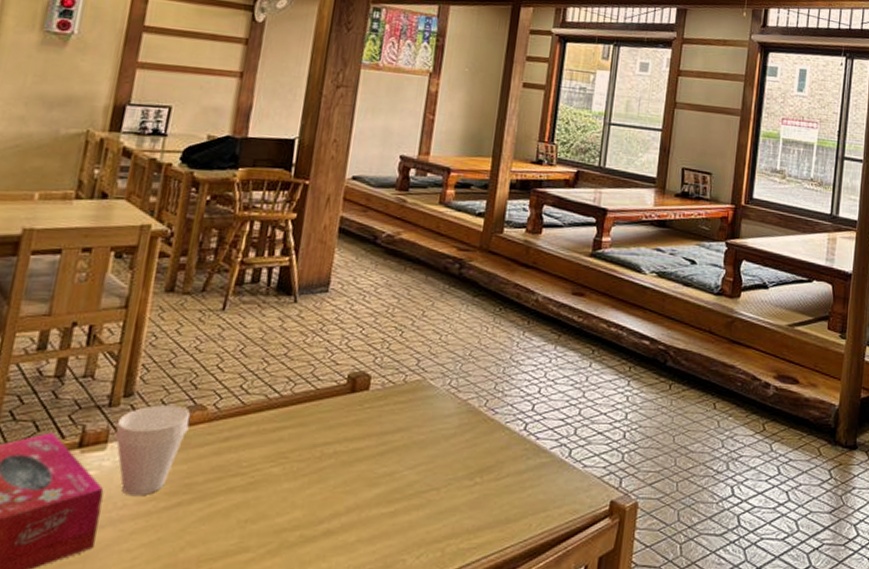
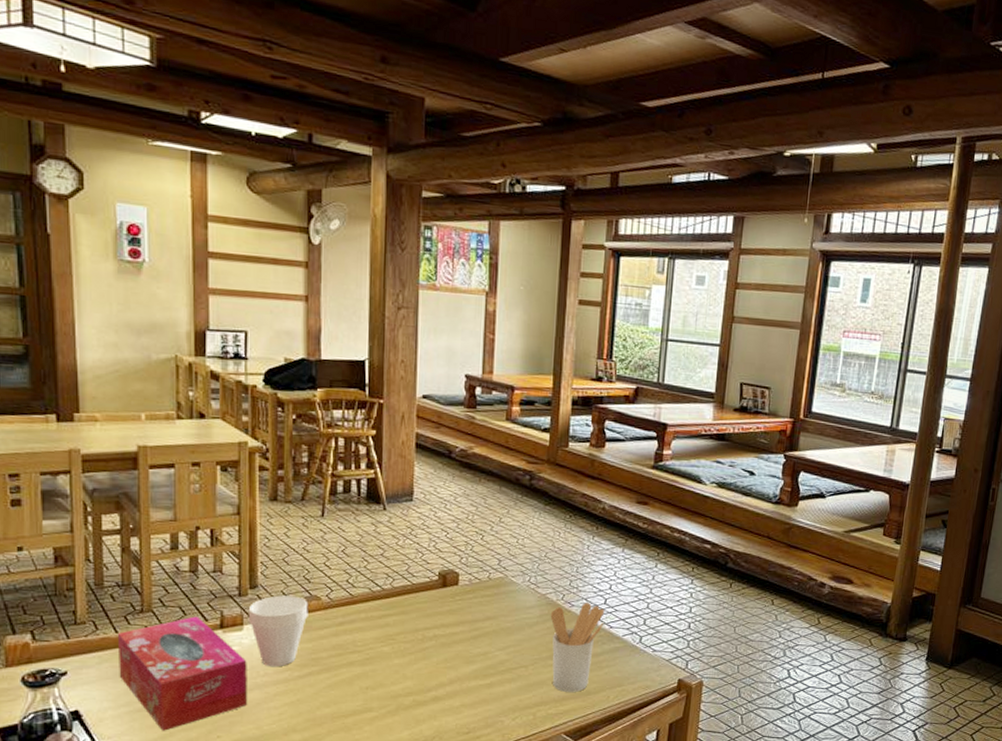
utensil holder: none [467,409,532,520] -> present [550,603,605,692]

